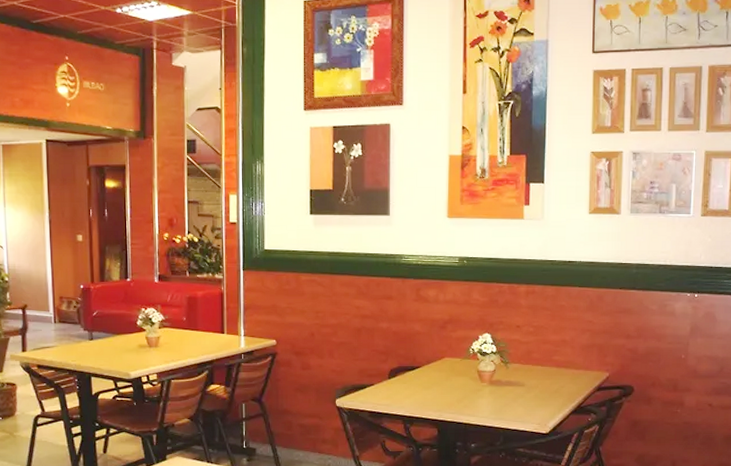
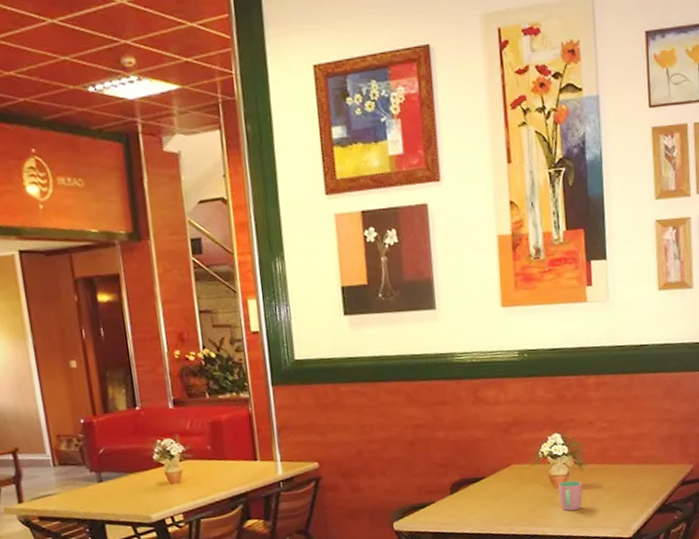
cup: none [485,376,507,404] -> present [558,480,583,511]

